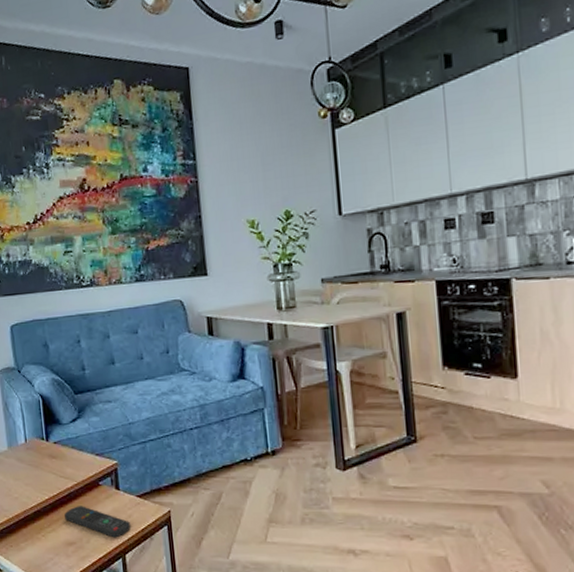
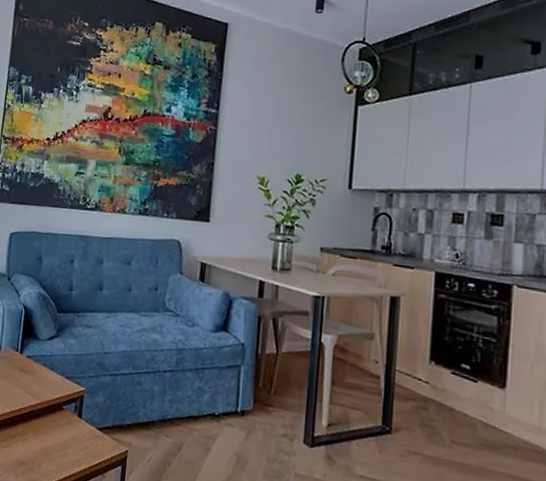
remote control: present [64,506,131,538] -> none [22,425,85,468]

